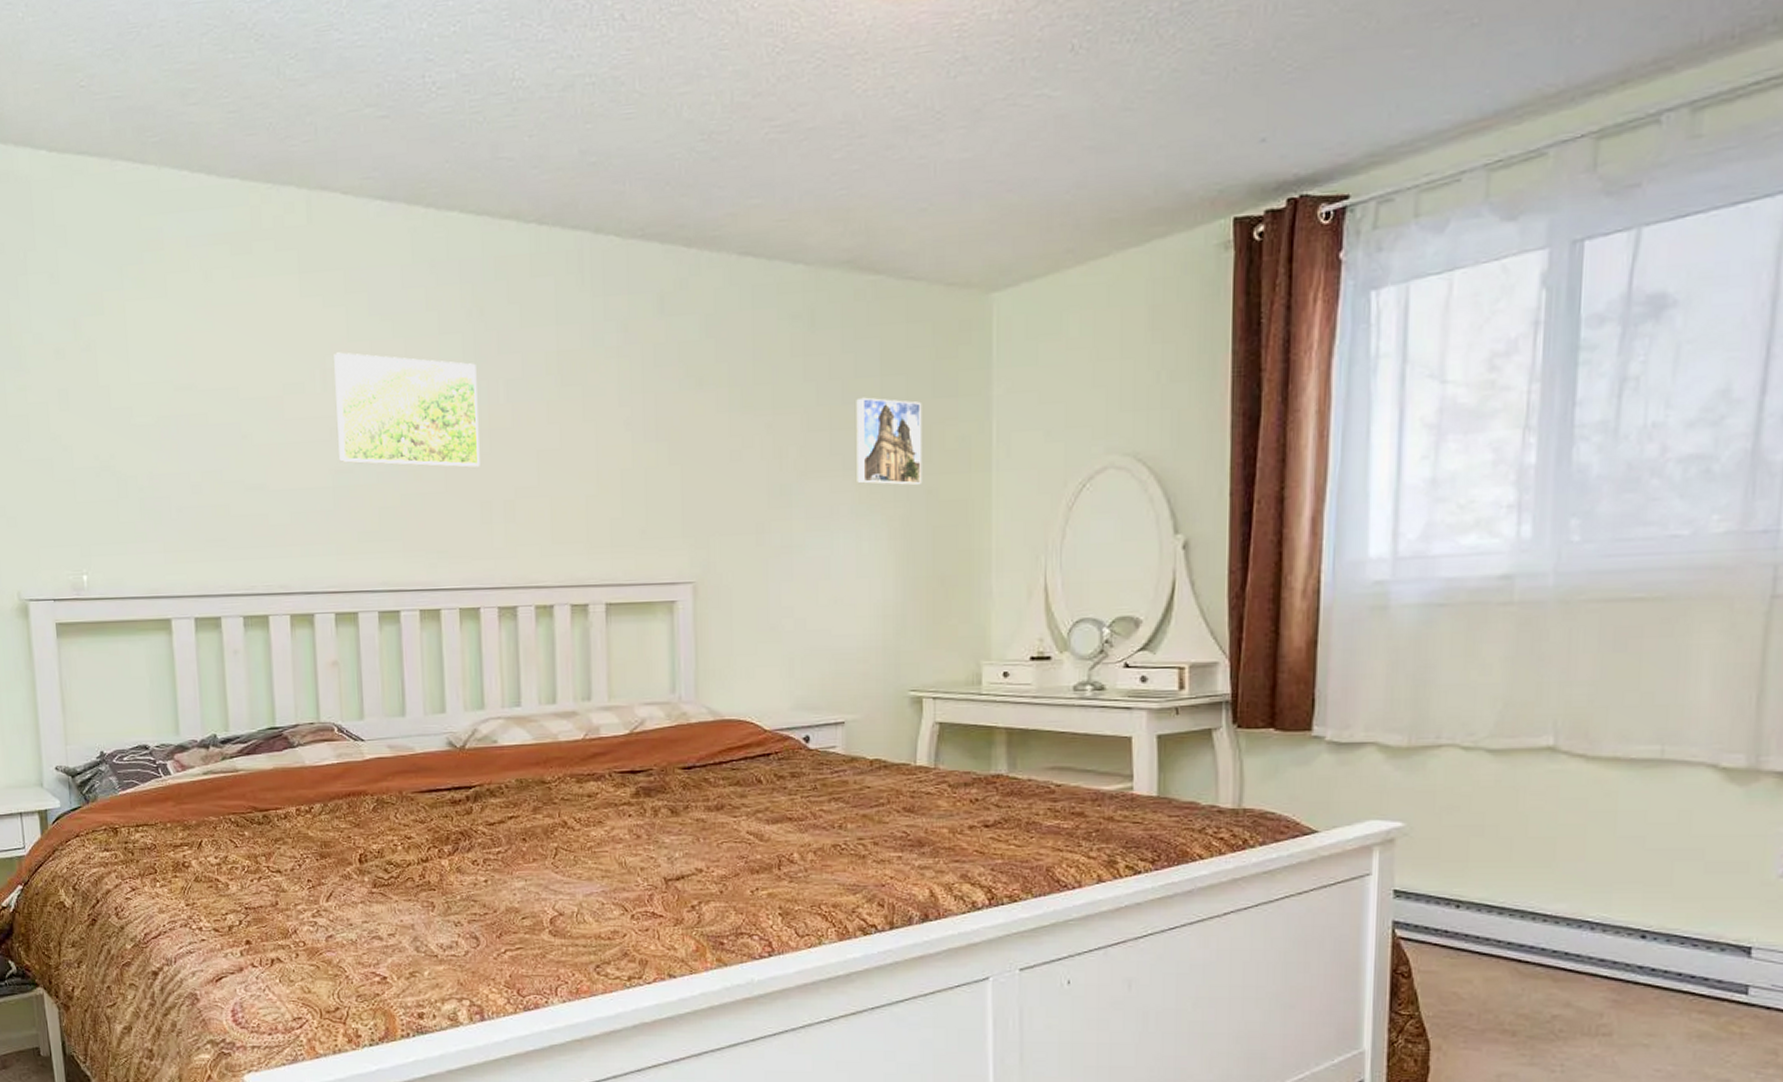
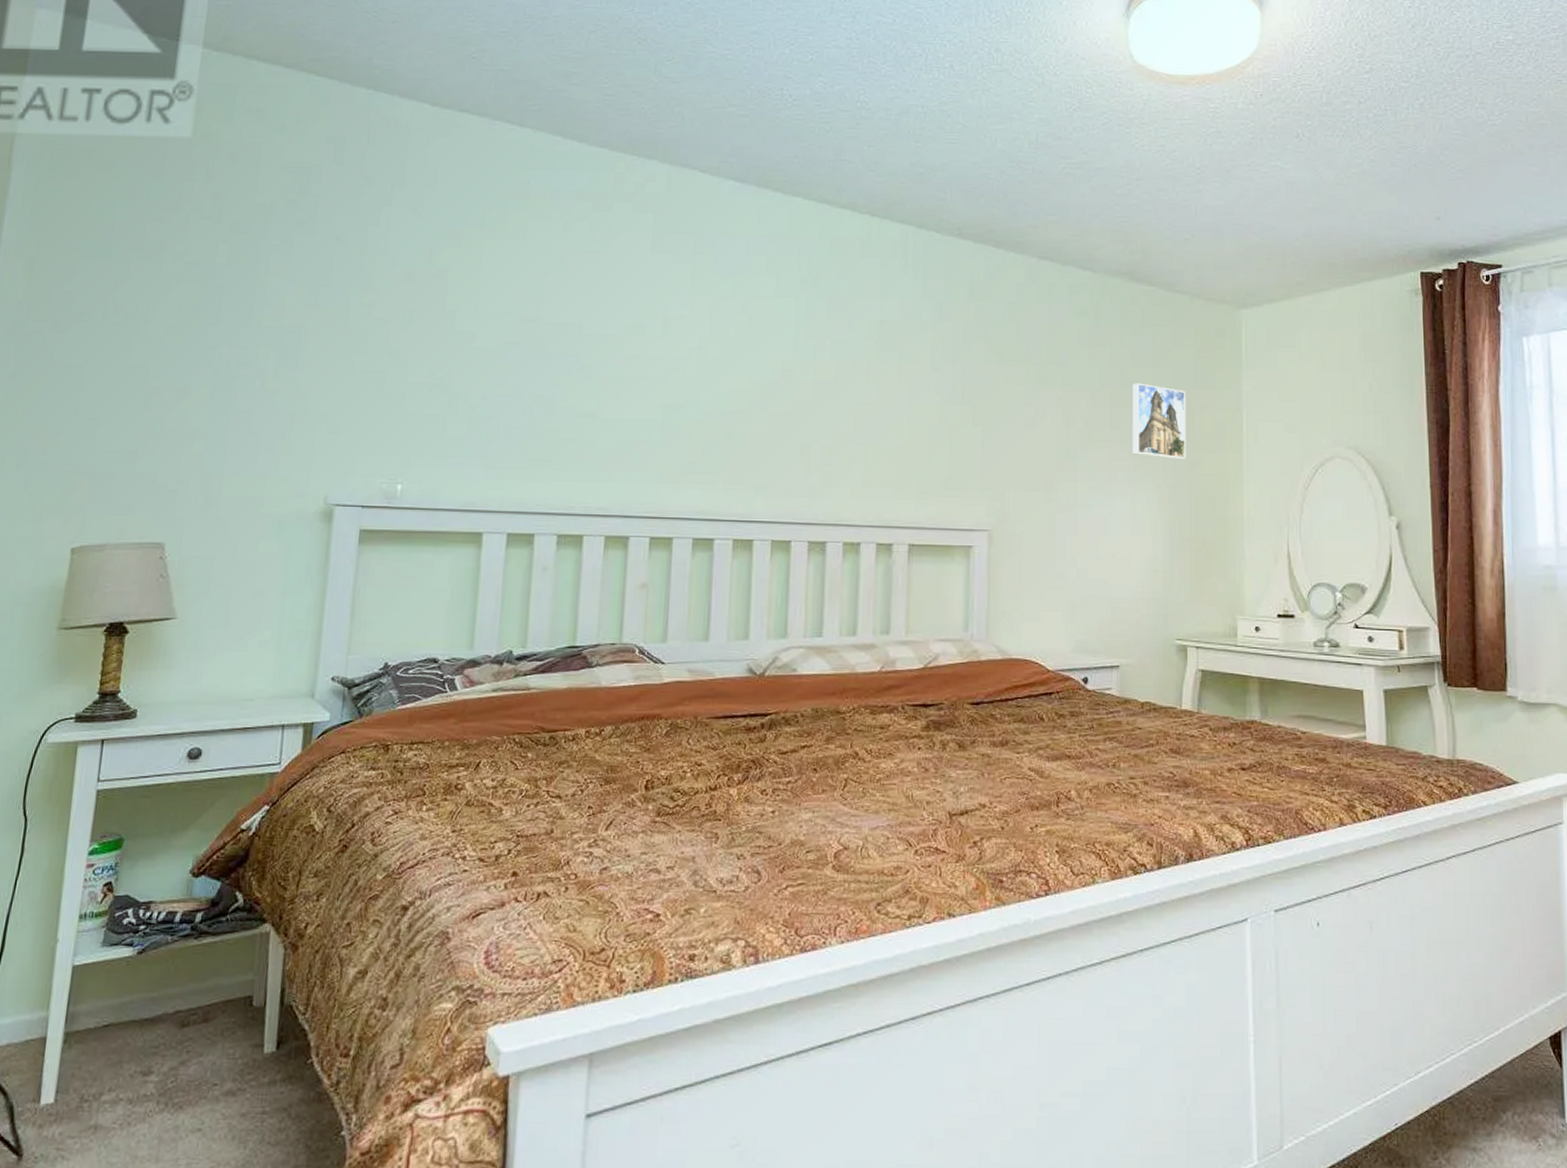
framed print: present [334,352,480,468] -> none [671,302,807,413]

